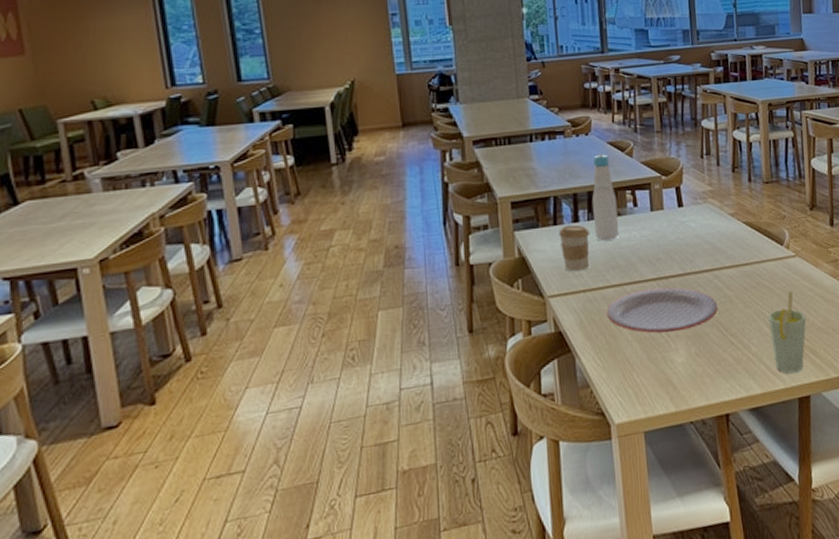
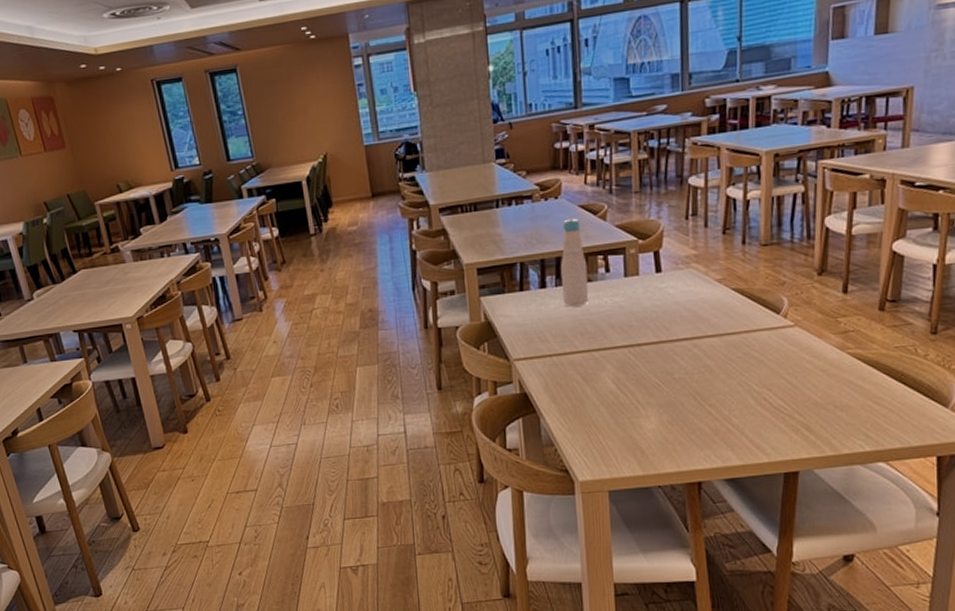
coffee cup: present [558,225,590,272] -> none [525,291,558,337]
plate: present [606,287,718,334] -> none [572,354,696,400]
cup: present [768,291,807,374] -> none [755,364,802,448]

